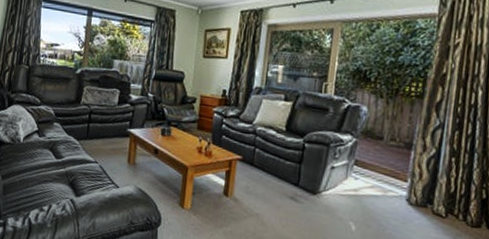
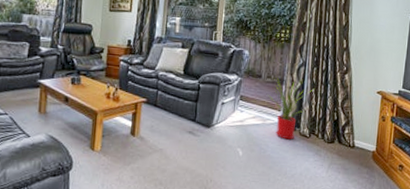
house plant: none [390,137,455,218] -> present [267,75,315,140]

